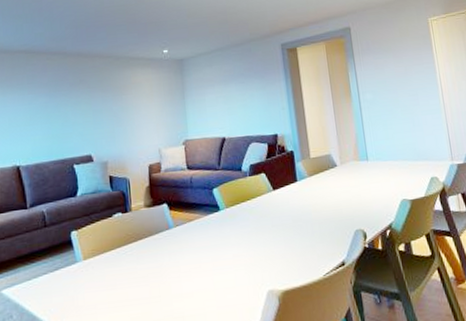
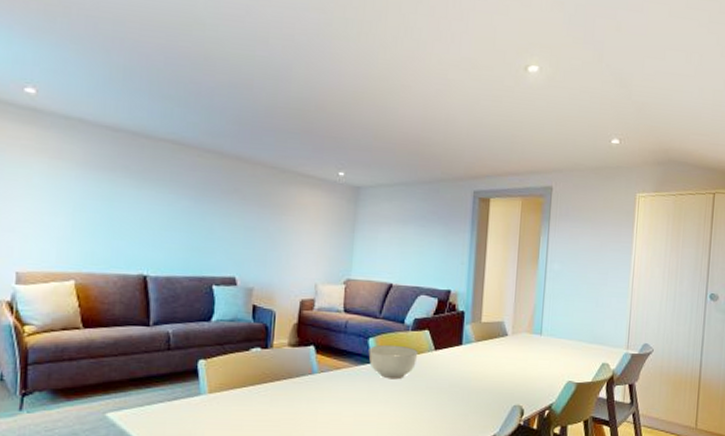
bowl: none [214,191,259,224] -> present [368,344,418,380]

